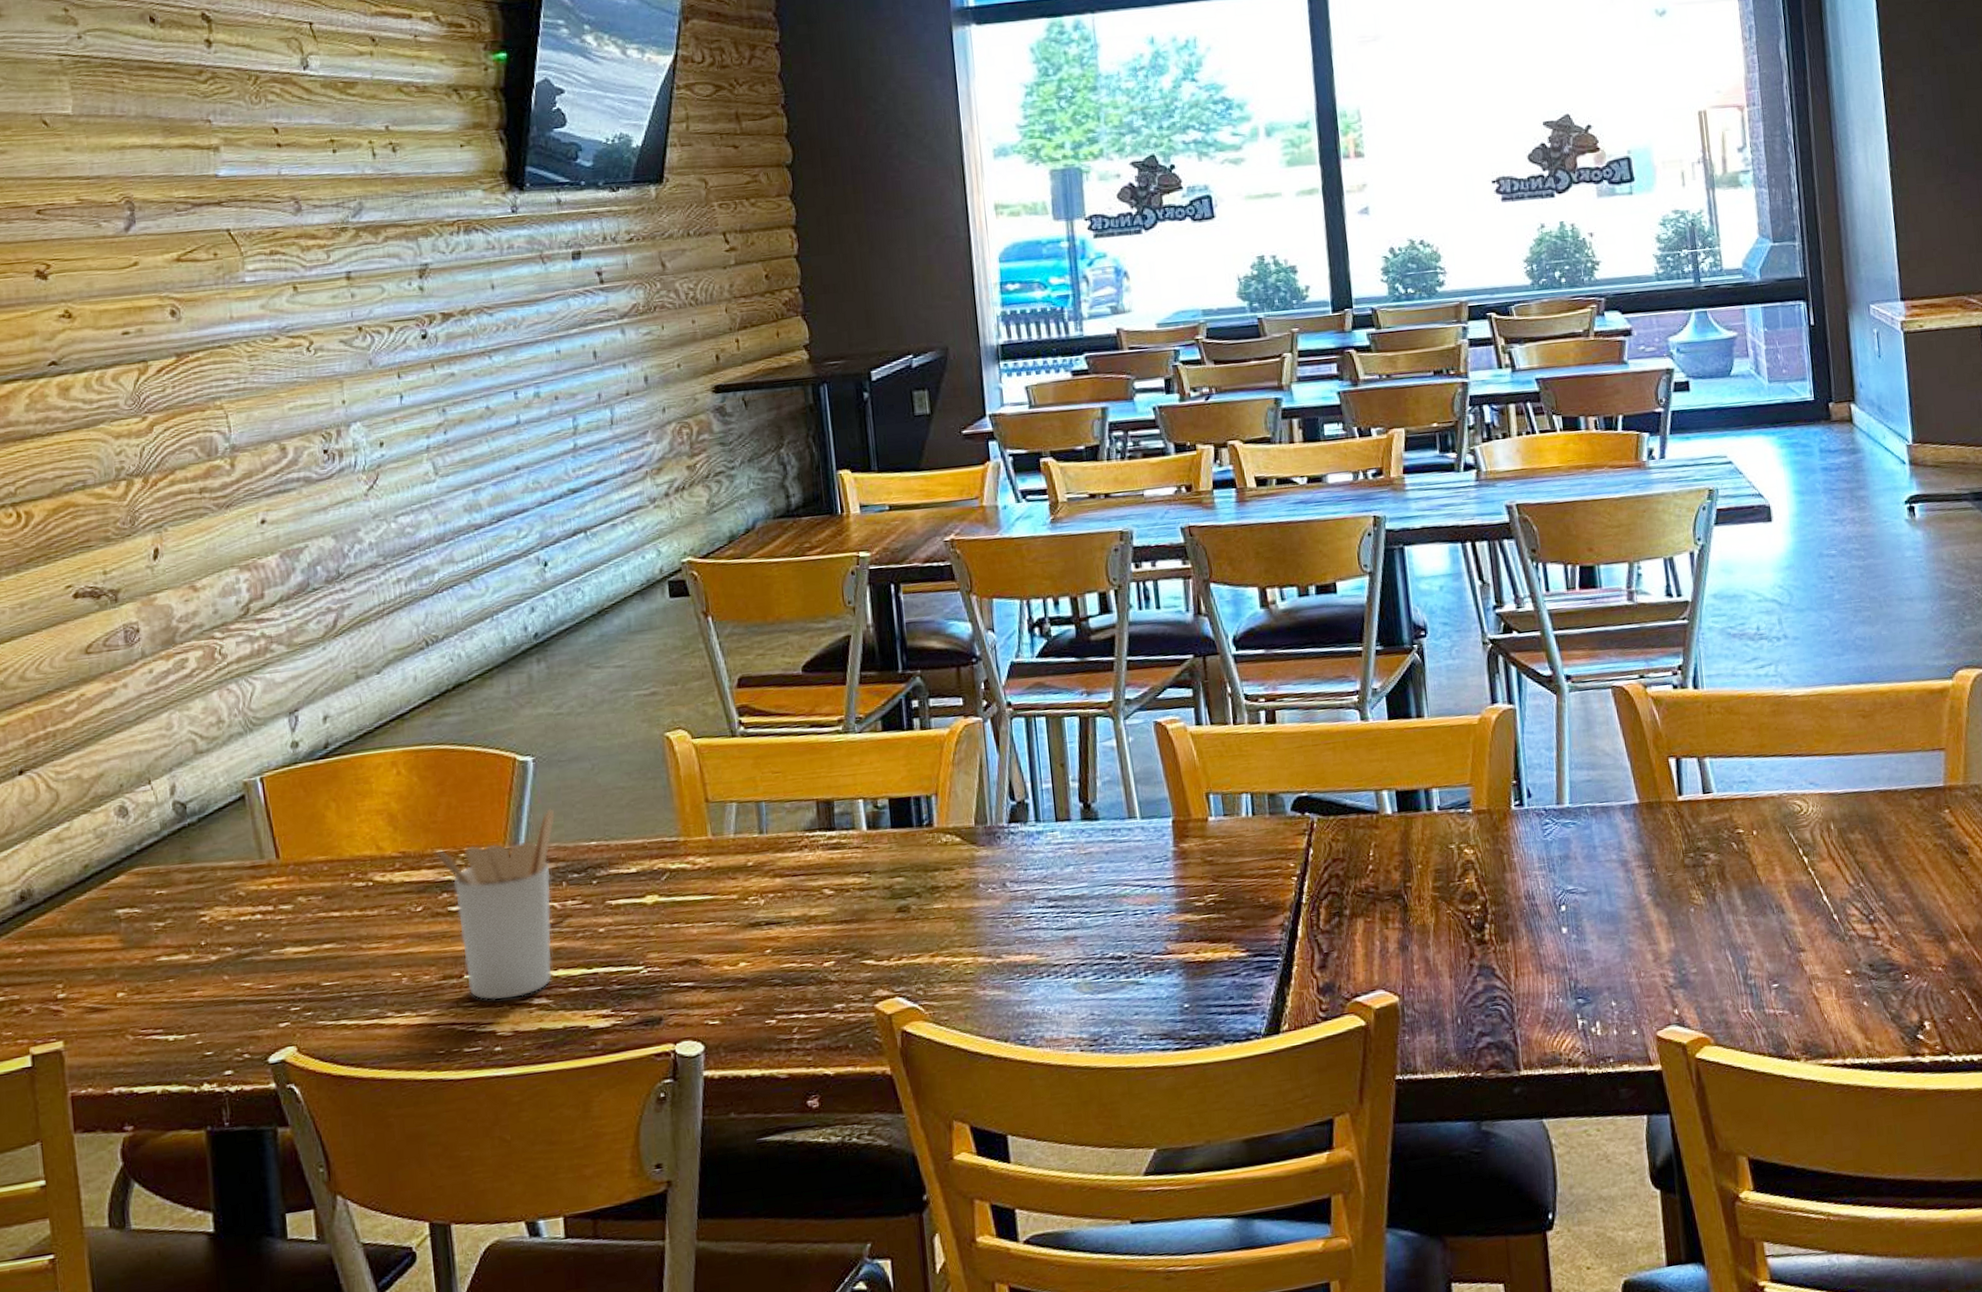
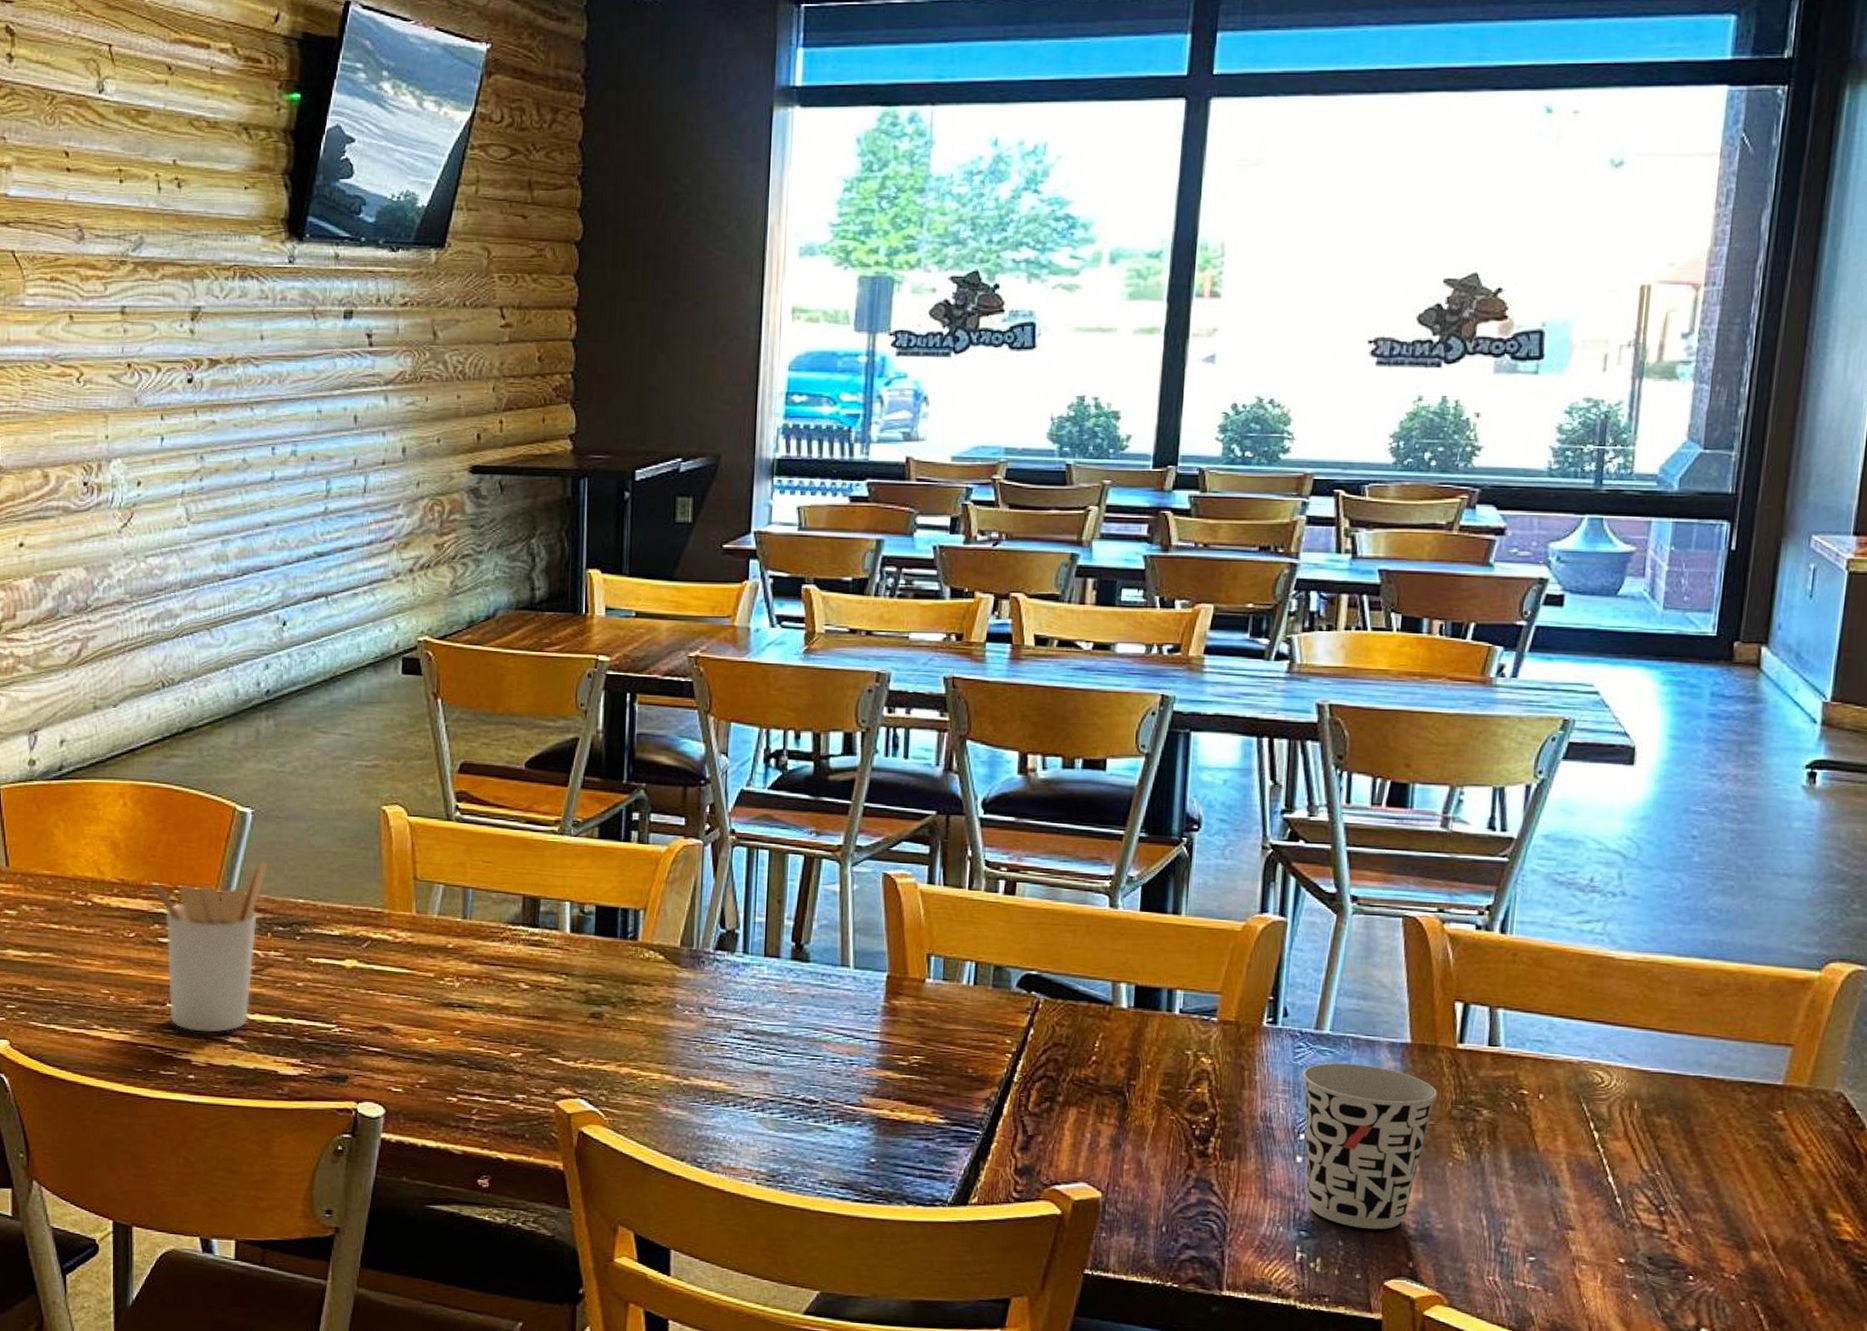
cup: none [1553,830,1670,986] -> present [1302,1063,1437,1229]

